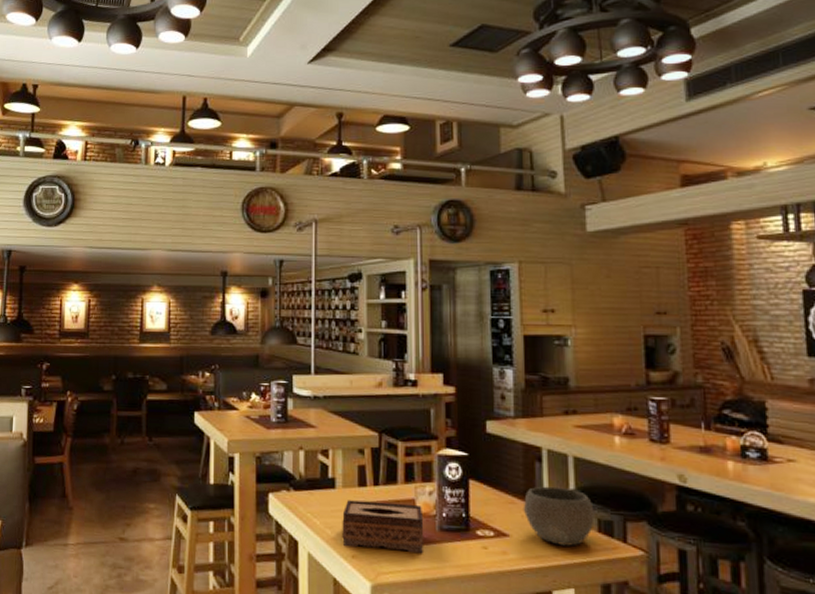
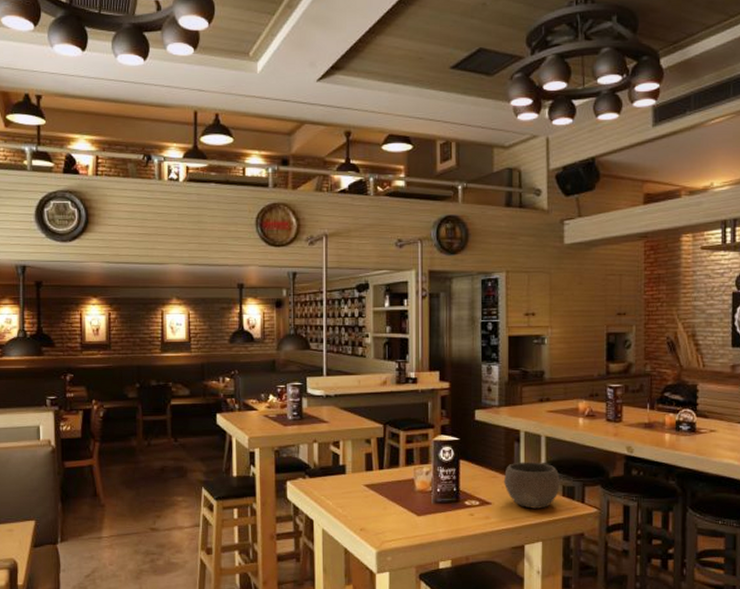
tissue box: present [342,500,424,554] -> none [352,483,422,523]

